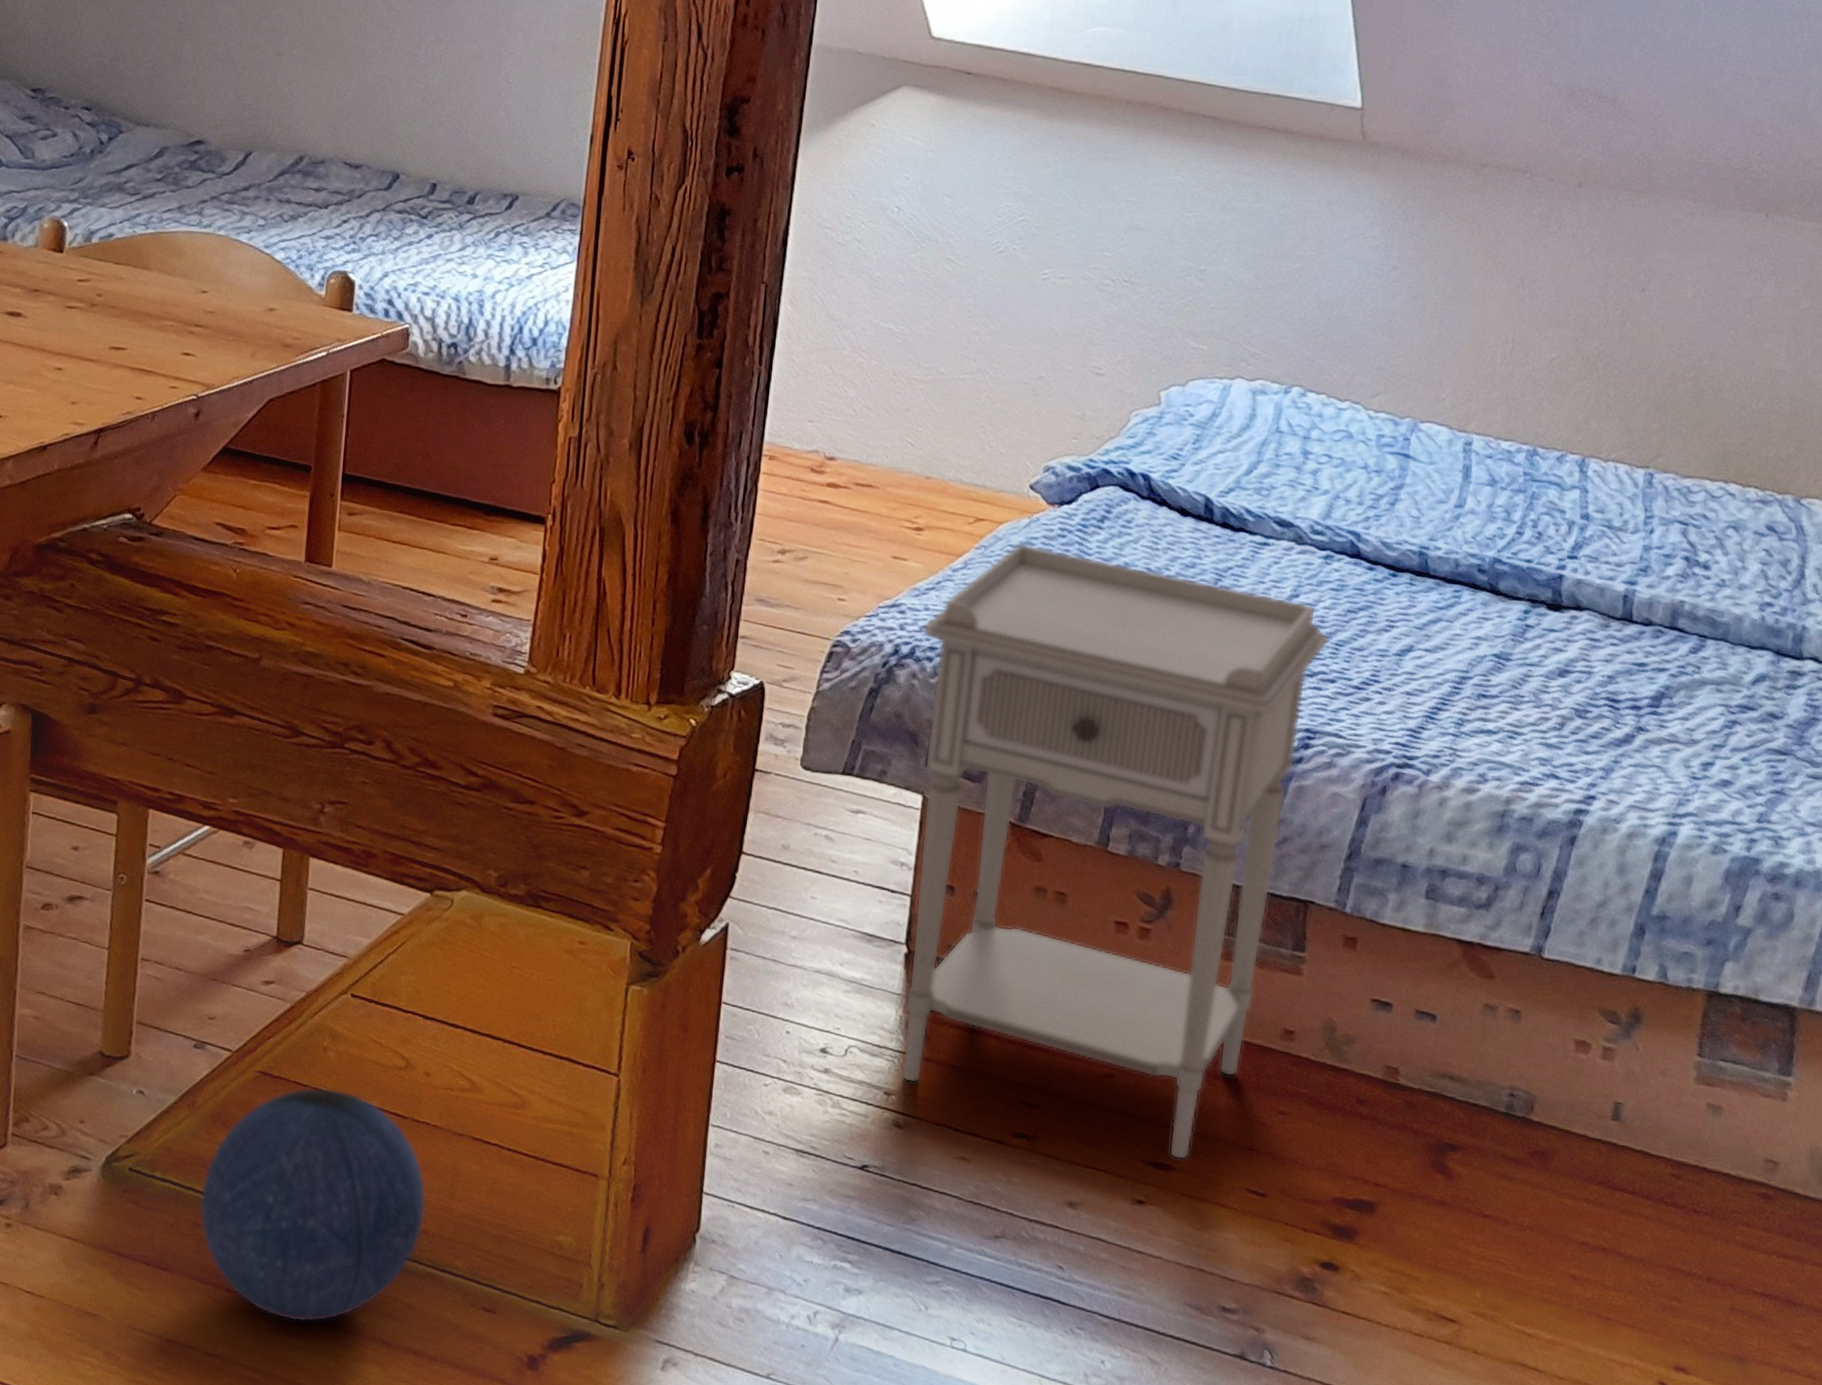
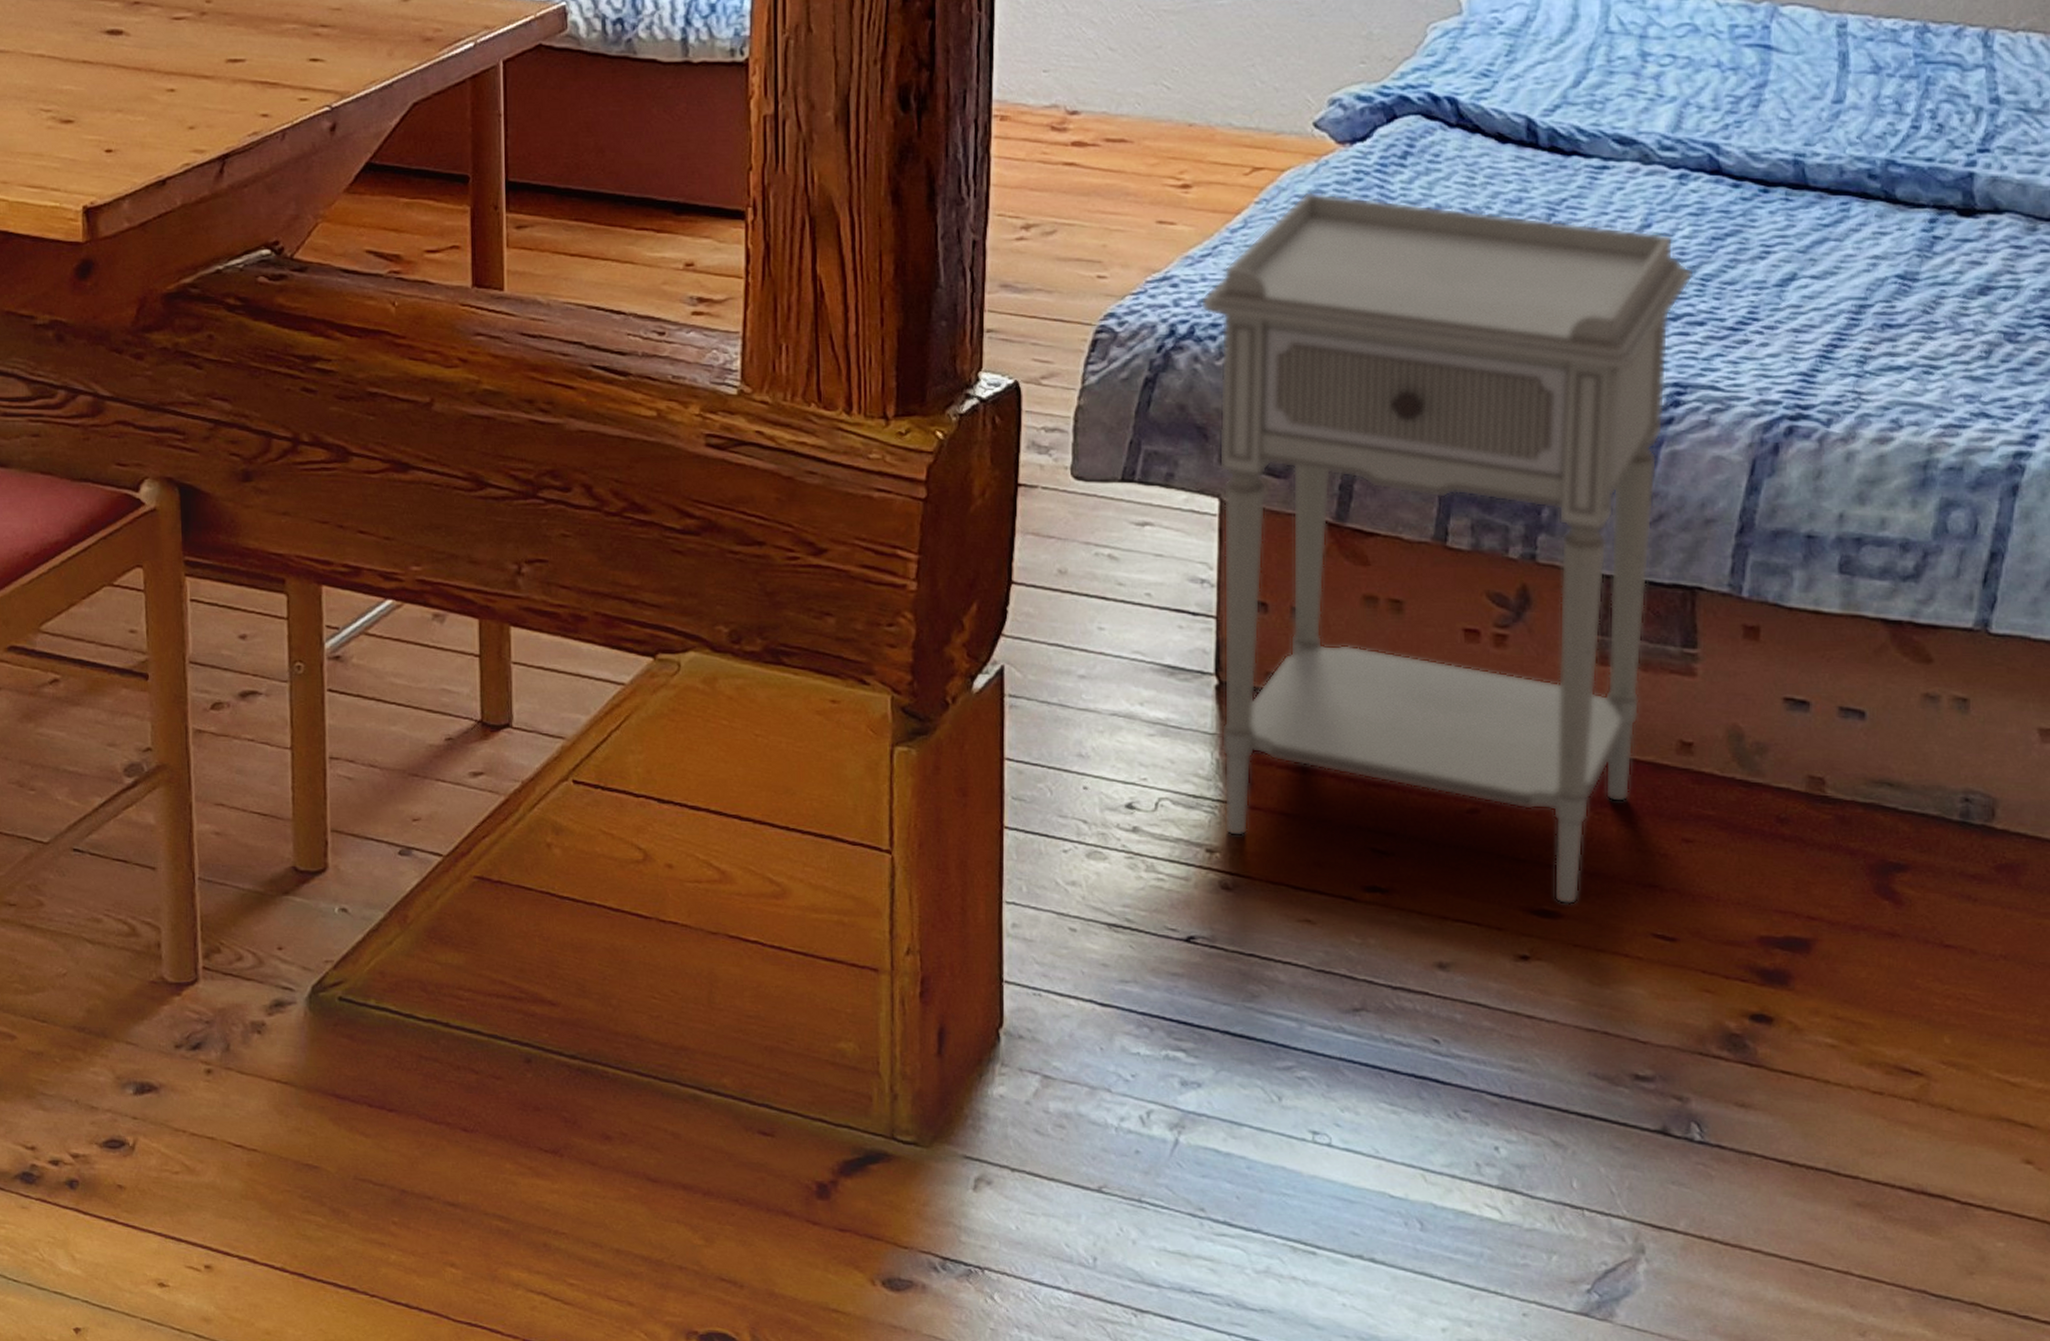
ball: present [199,1086,427,1323] -> none [422,889,682,1161]

